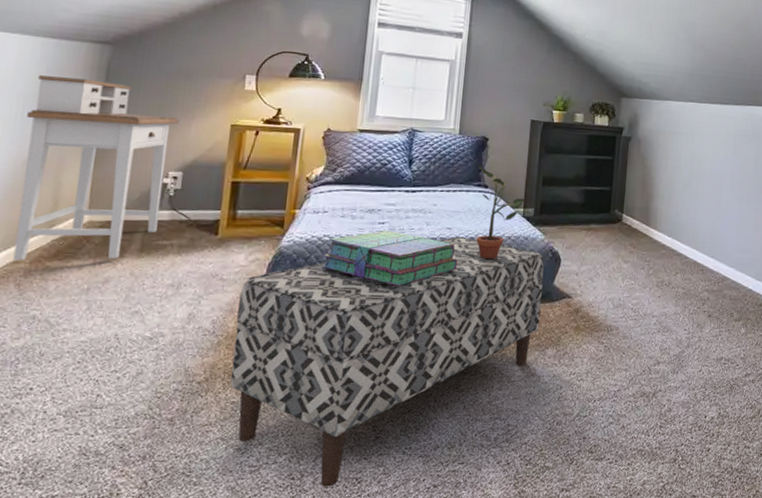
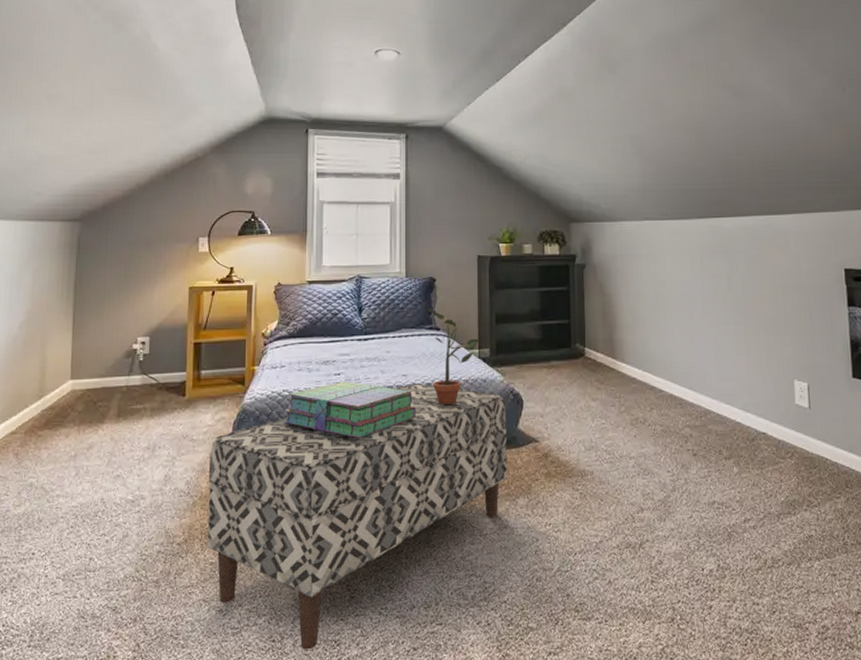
desk: present [13,75,180,261] -> none [10,256,143,432]

